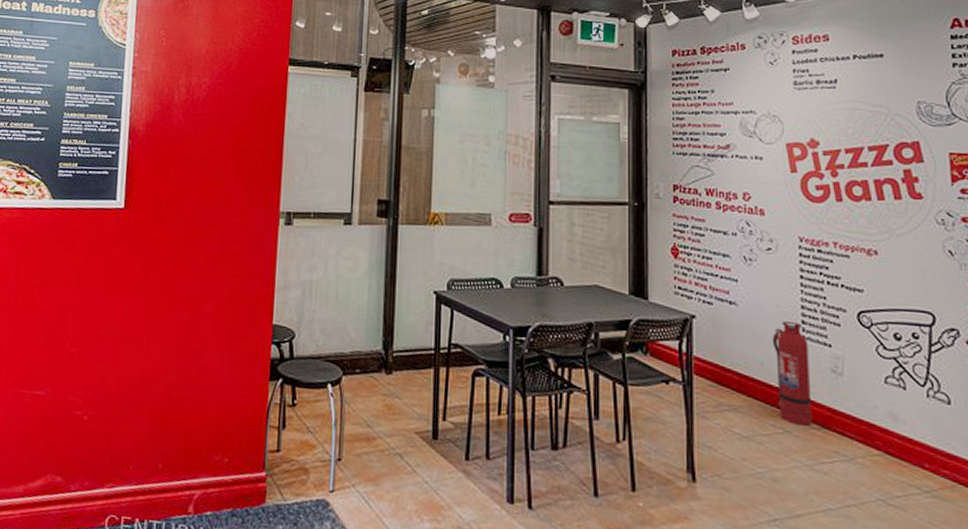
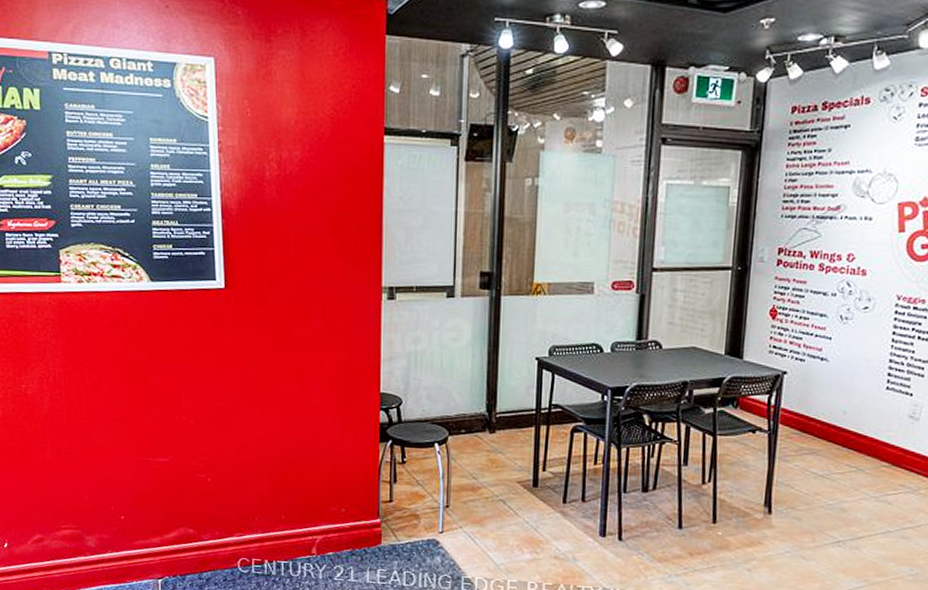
fire extinguisher: present [772,321,813,426] -> none [854,374,891,465]

